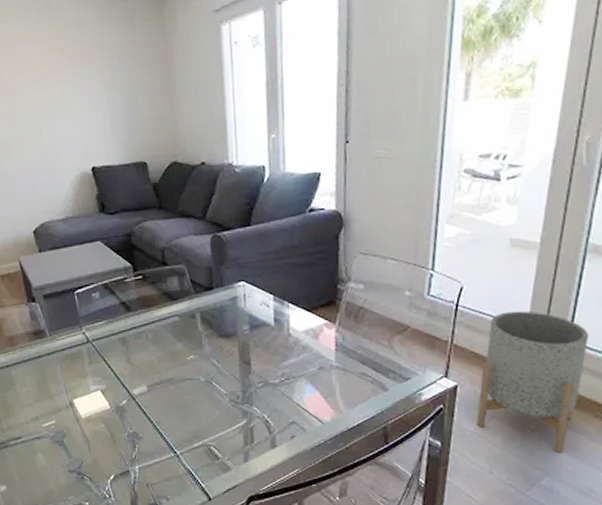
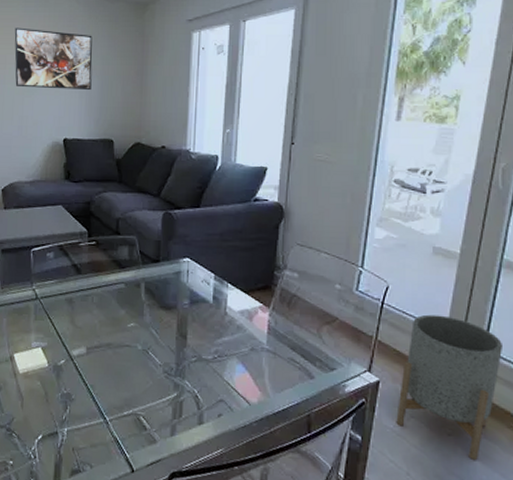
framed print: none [18,43,115,115] -> present [14,28,93,90]

